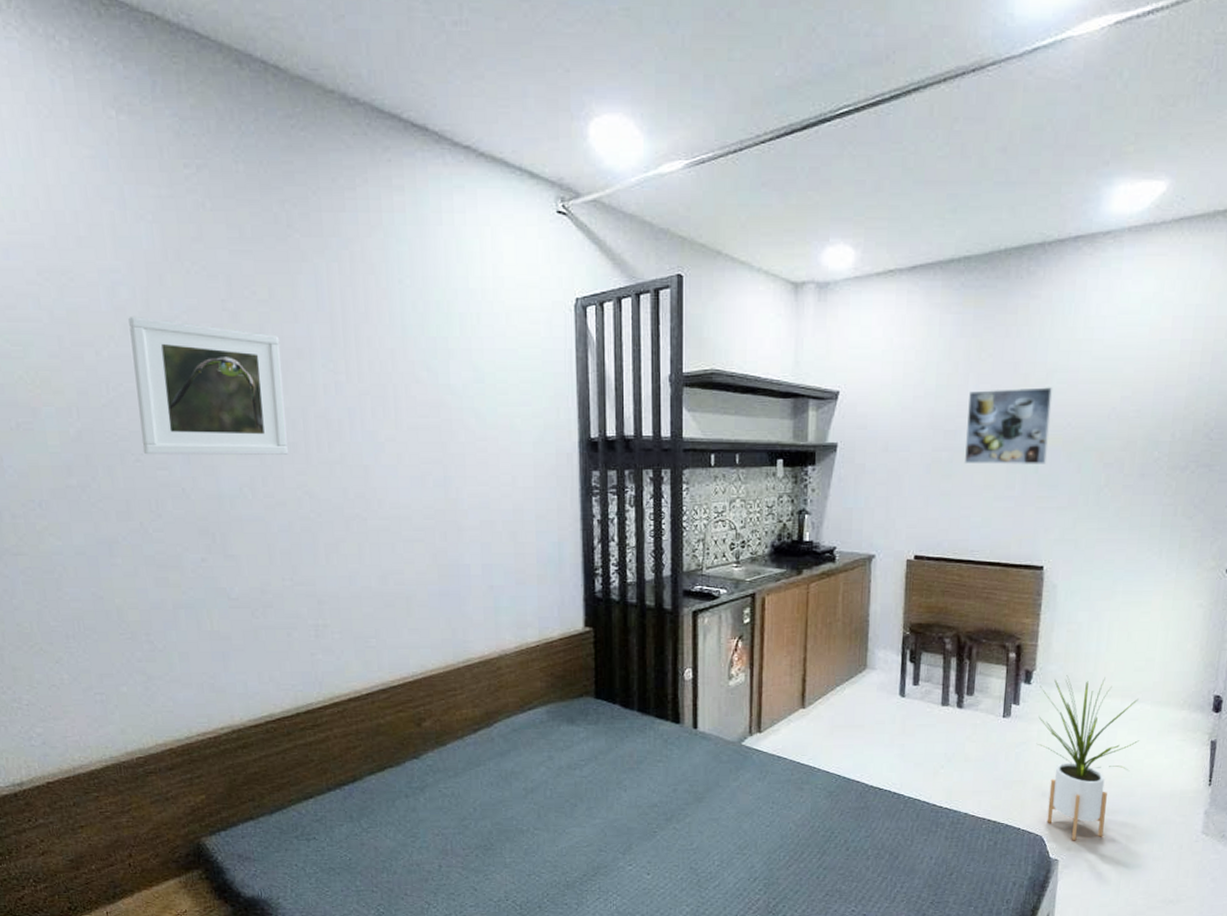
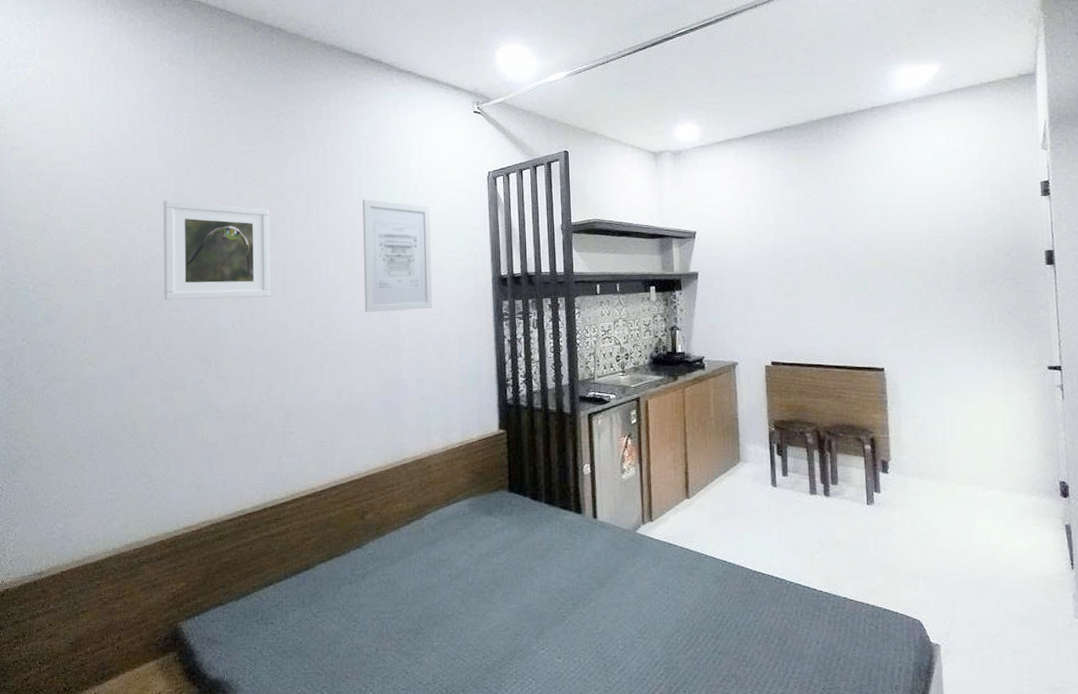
wall art: none [407,329,503,480] -> present [363,199,433,313]
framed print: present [964,386,1053,466] -> none [802,220,874,285]
house plant: present [1037,675,1139,841] -> none [897,464,997,626]

